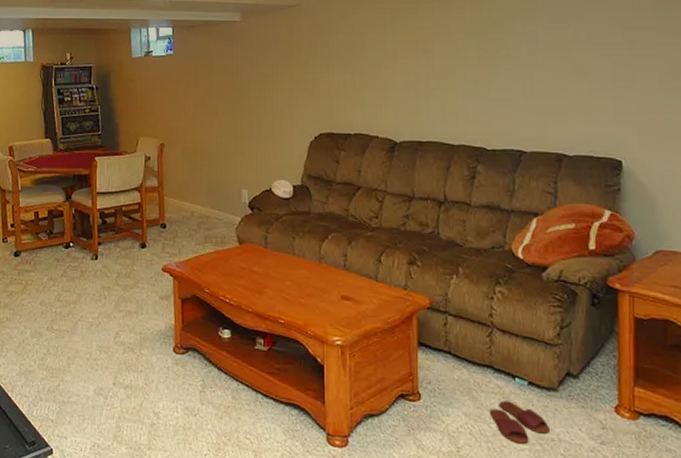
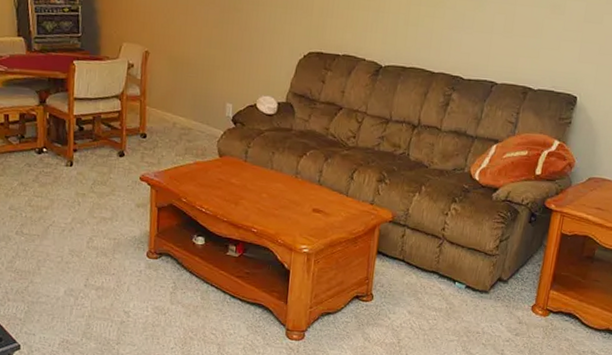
slippers: present [489,401,549,444] -> none [429,301,477,336]

